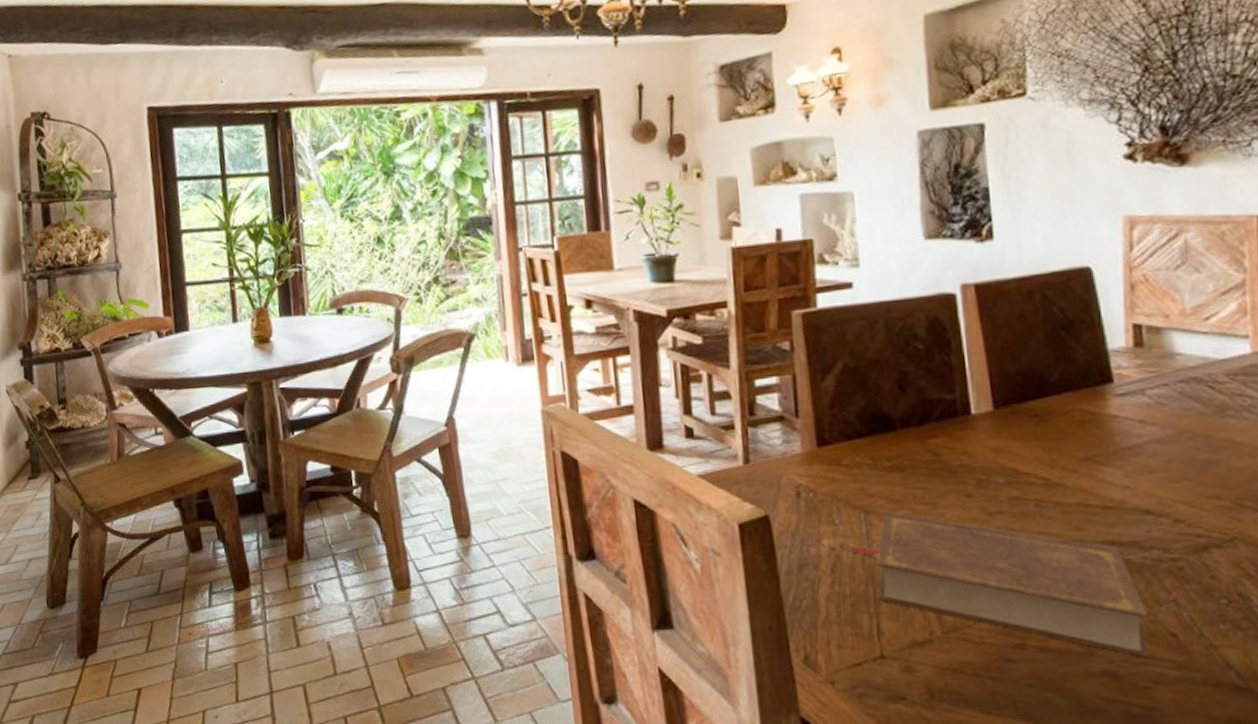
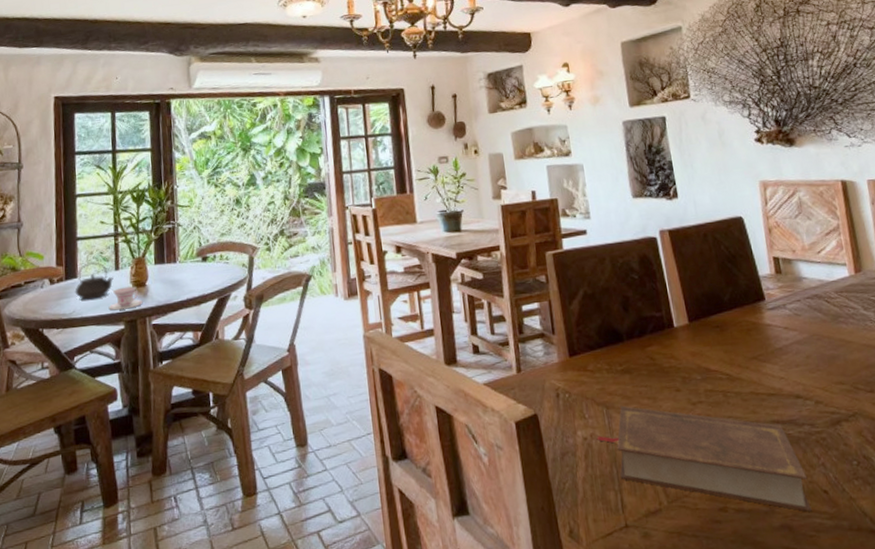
teapot: none [187,312,231,357] -> present [75,262,114,300]
teacup: none [227,342,268,371] -> present [108,286,143,311]

